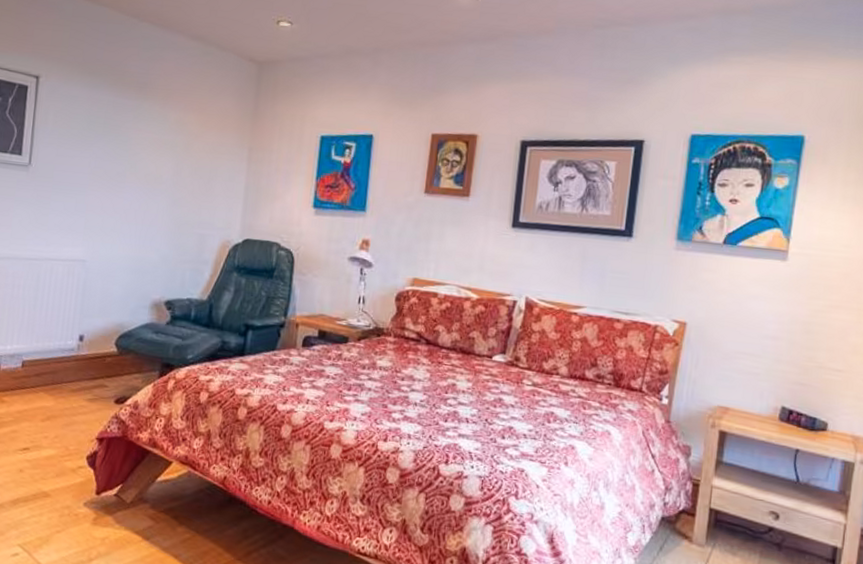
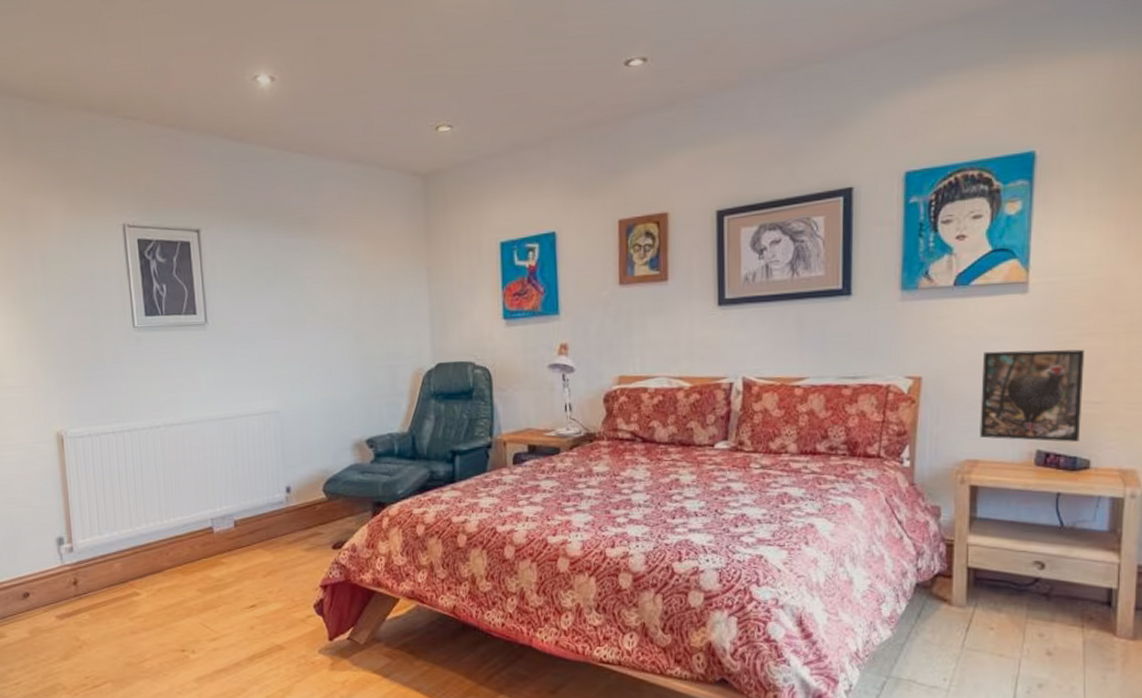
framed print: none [733,308,832,404] -> present [980,349,1085,442]

